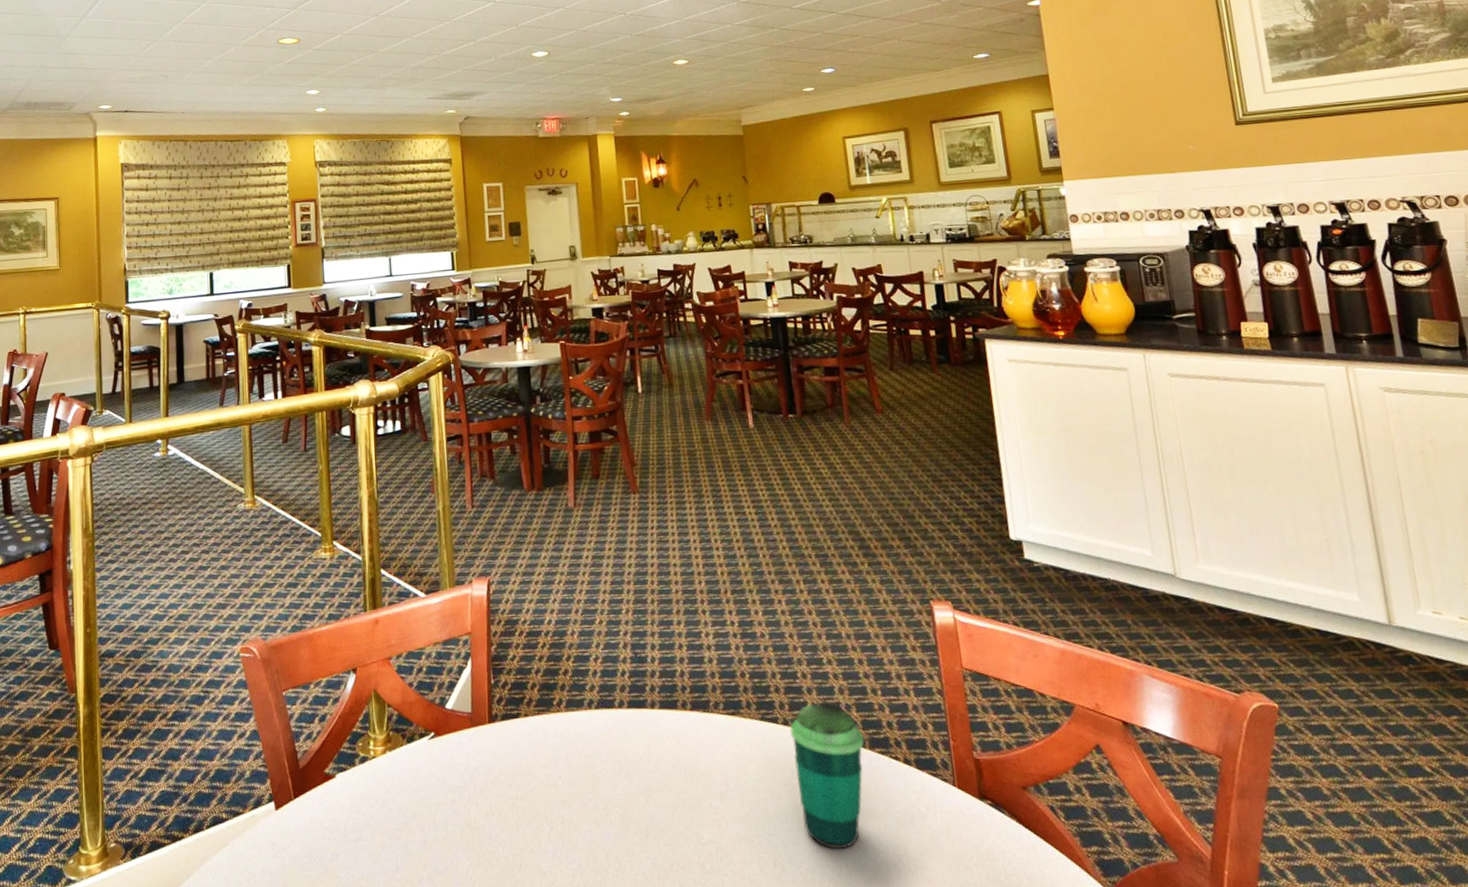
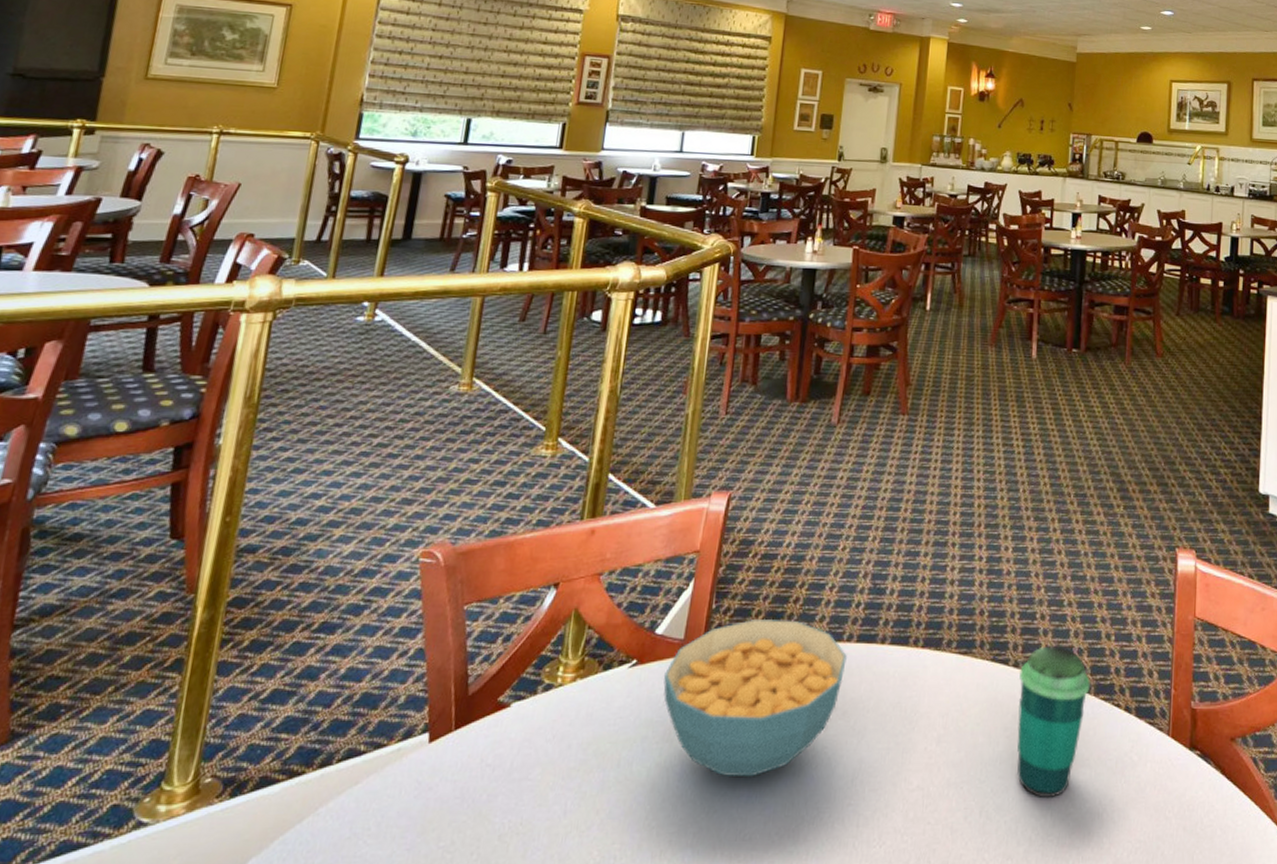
cereal bowl: none [459,690,622,835] -> present [663,618,847,777]

